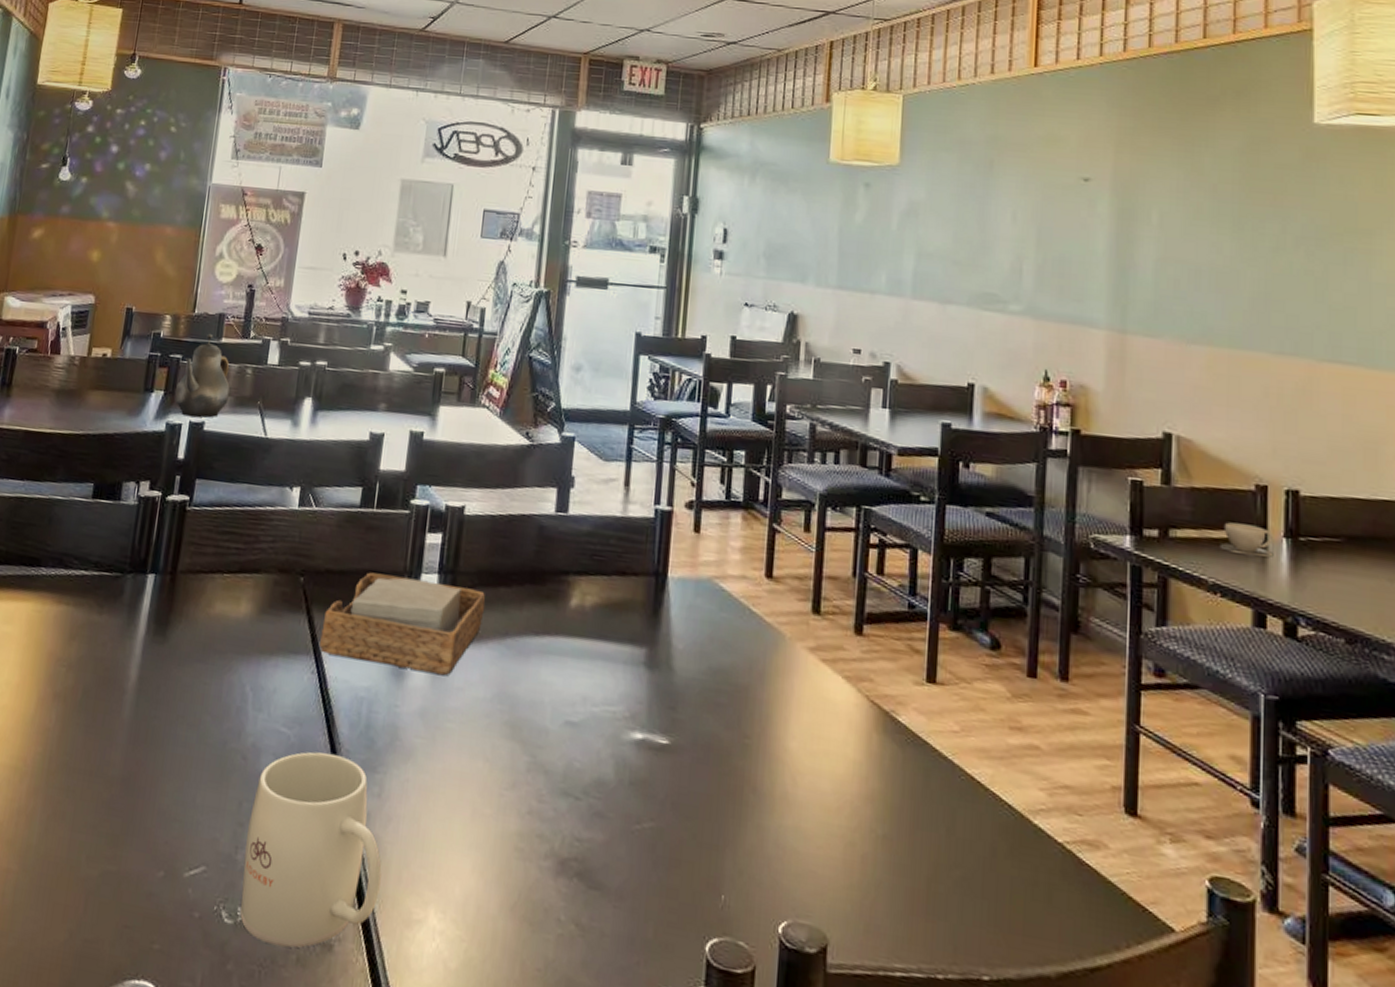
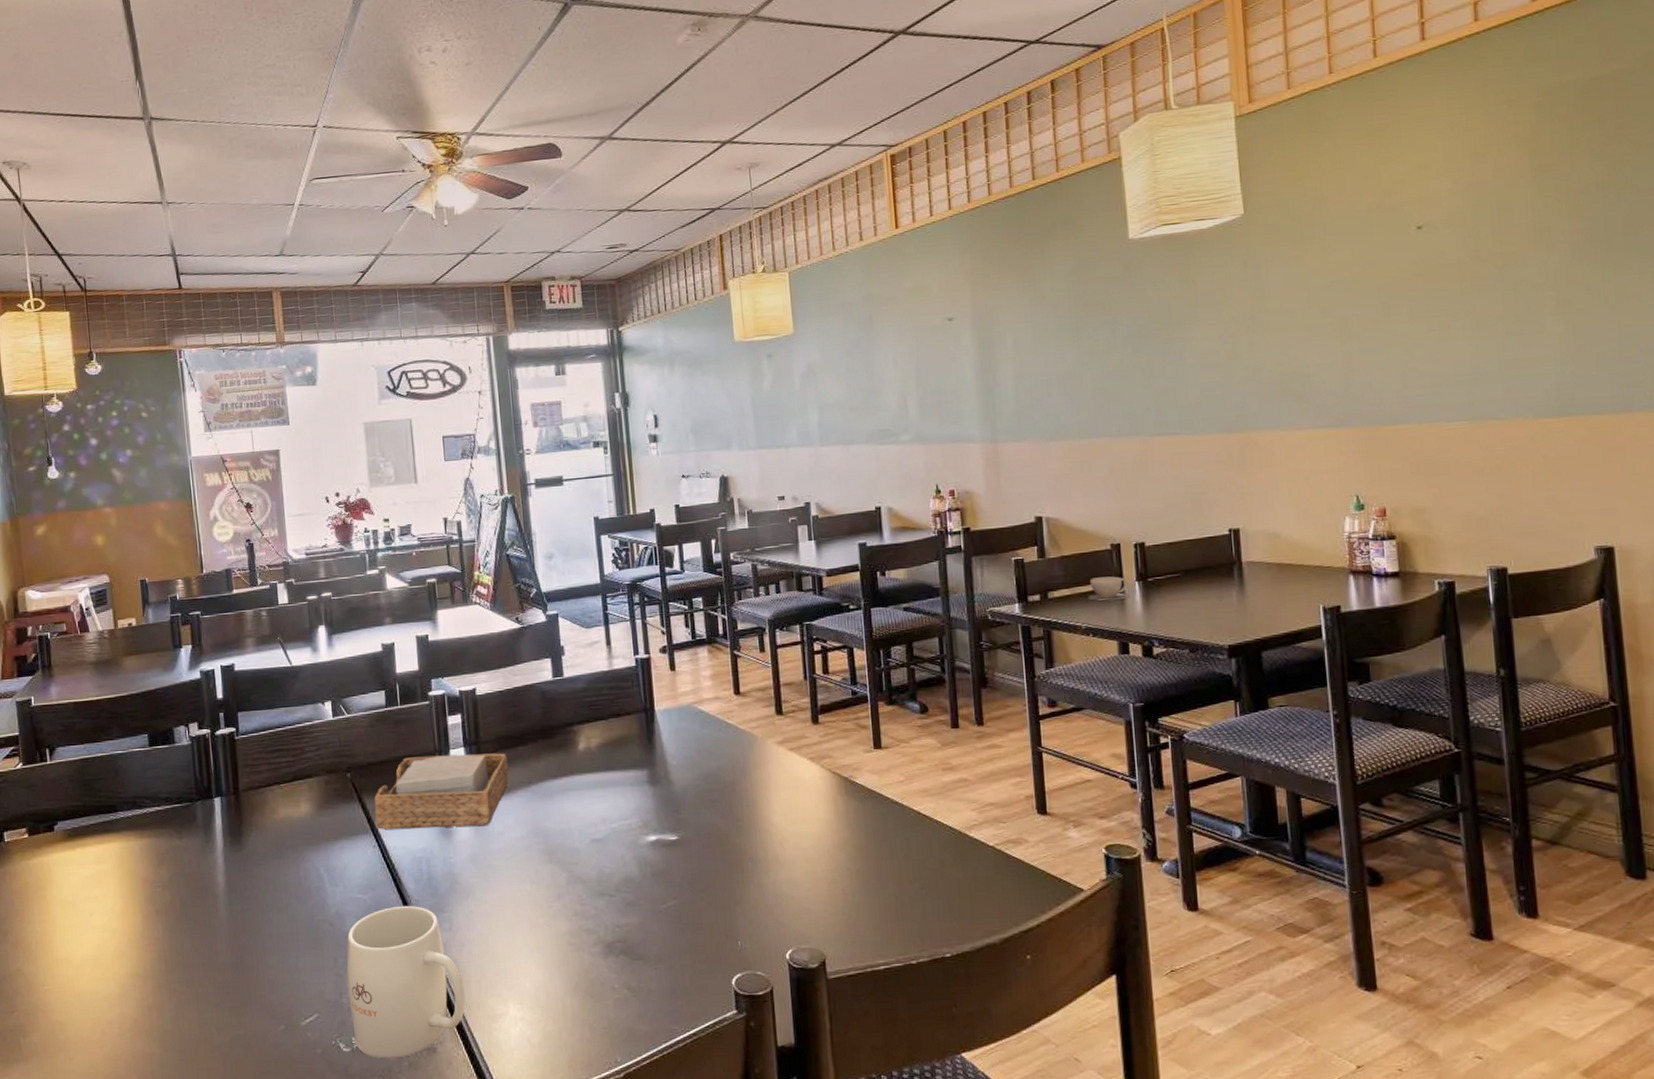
teapot: present [175,333,230,418] -> none [202,588,251,662]

